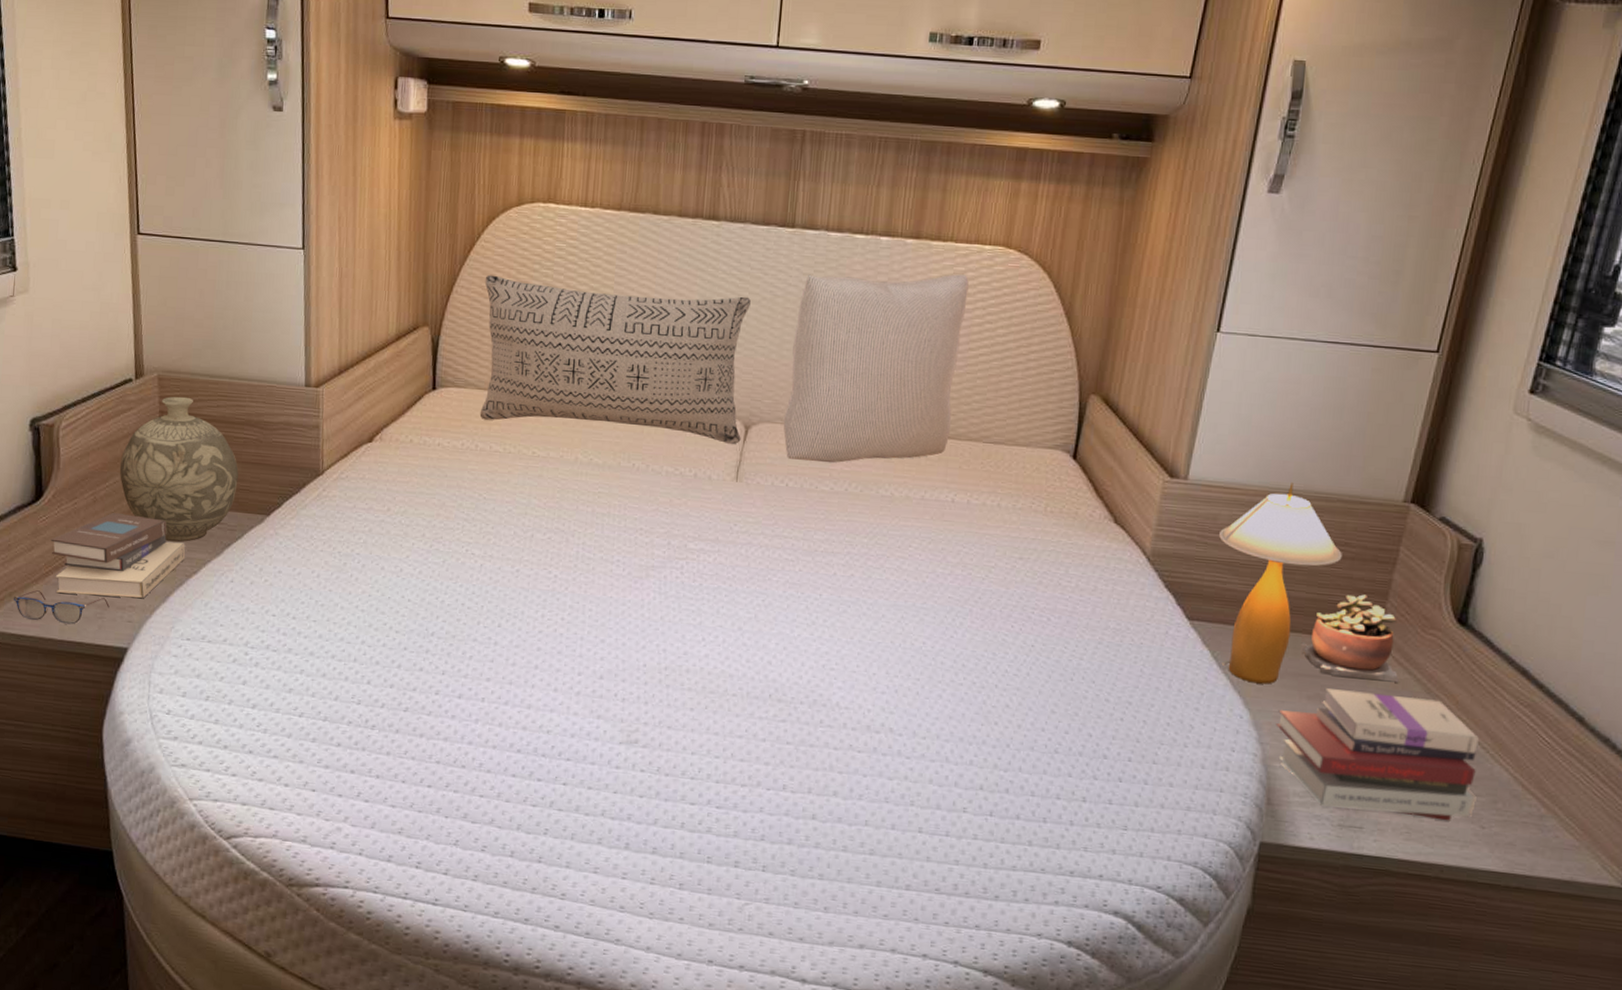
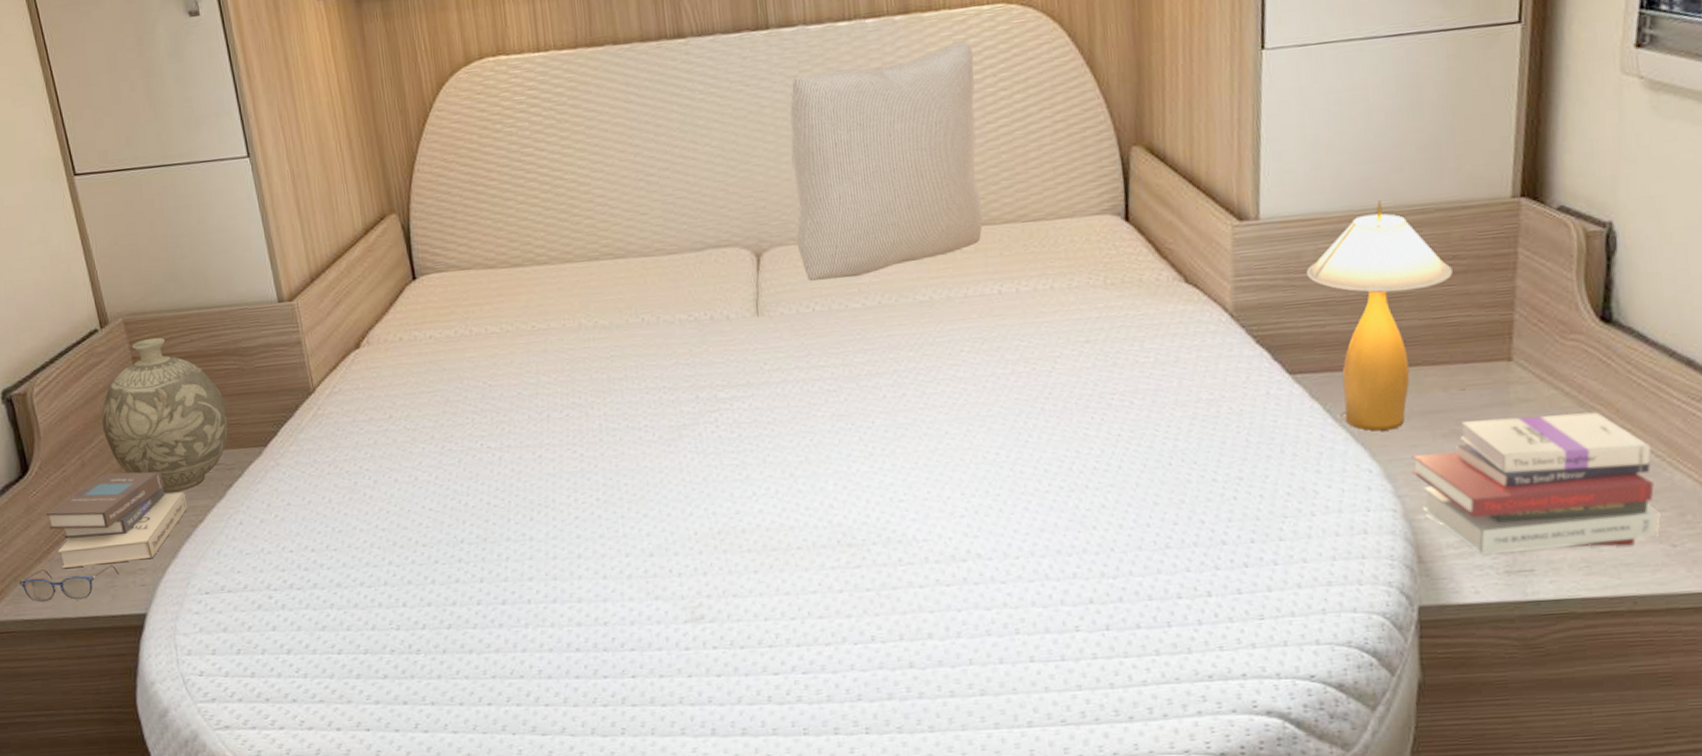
pillow: present [479,275,751,444] -> none [446,114,754,302]
succulent plant: present [1301,594,1399,683] -> none [1424,309,1545,406]

